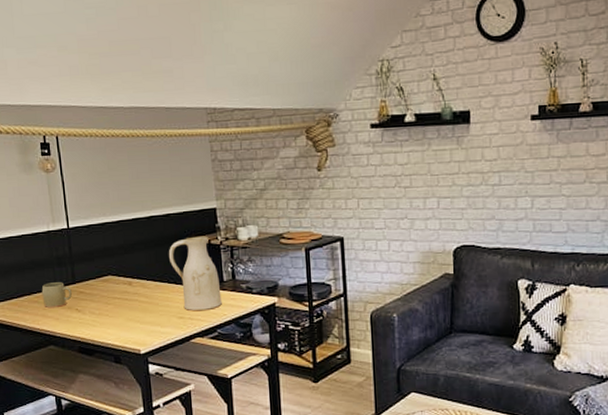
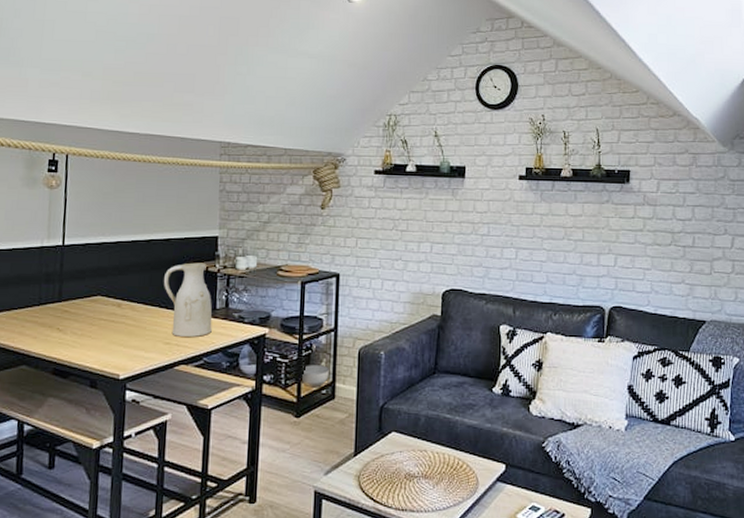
mug: present [41,282,72,309] -> none [22,299,56,326]
bowl: none [314,331,344,354] -> present [299,365,330,388]

